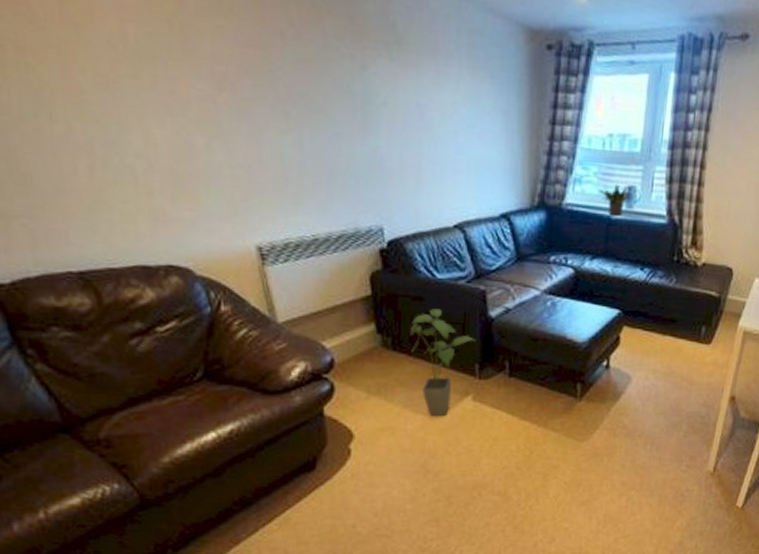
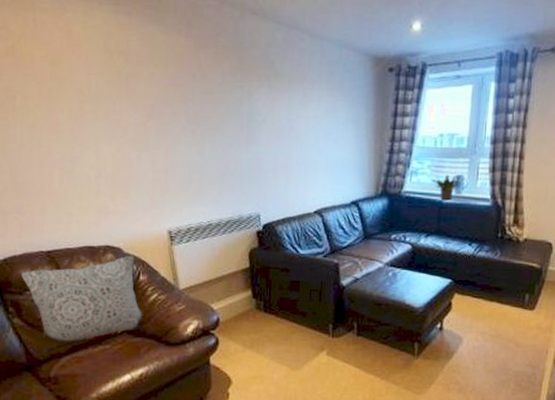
pillow: none [41,278,231,407] -> present [21,255,144,352]
house plant: present [410,309,475,417] -> none [278,278,330,368]

